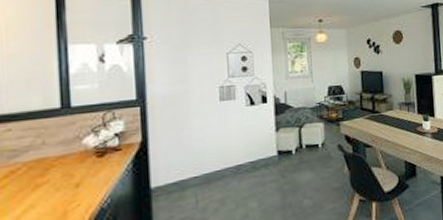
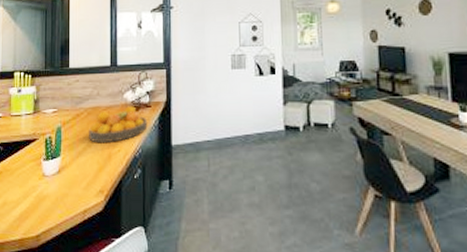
fruit bowl: none [31,152,118,202] -> present [89,106,148,144]

